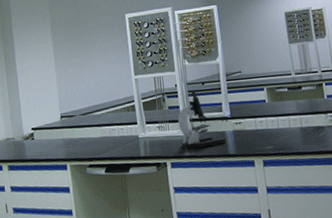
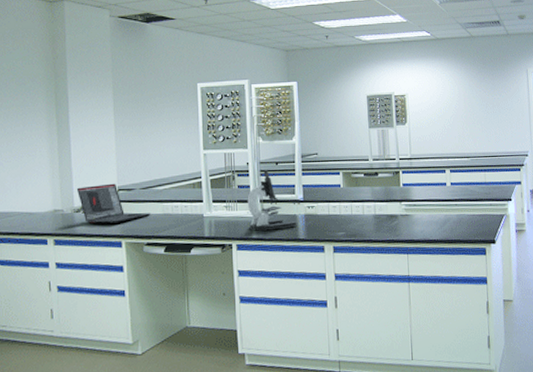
laptop: none [24,111,91,150] -> present [76,183,150,225]

